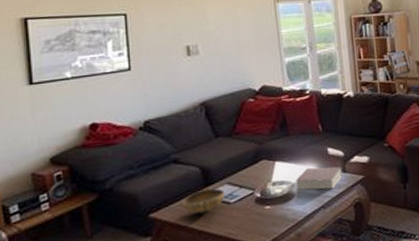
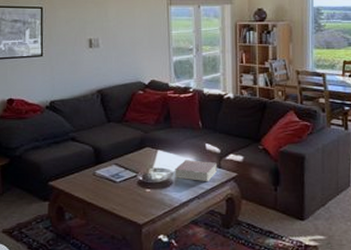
bowl: present [182,186,225,215] -> none [76,165,112,189]

